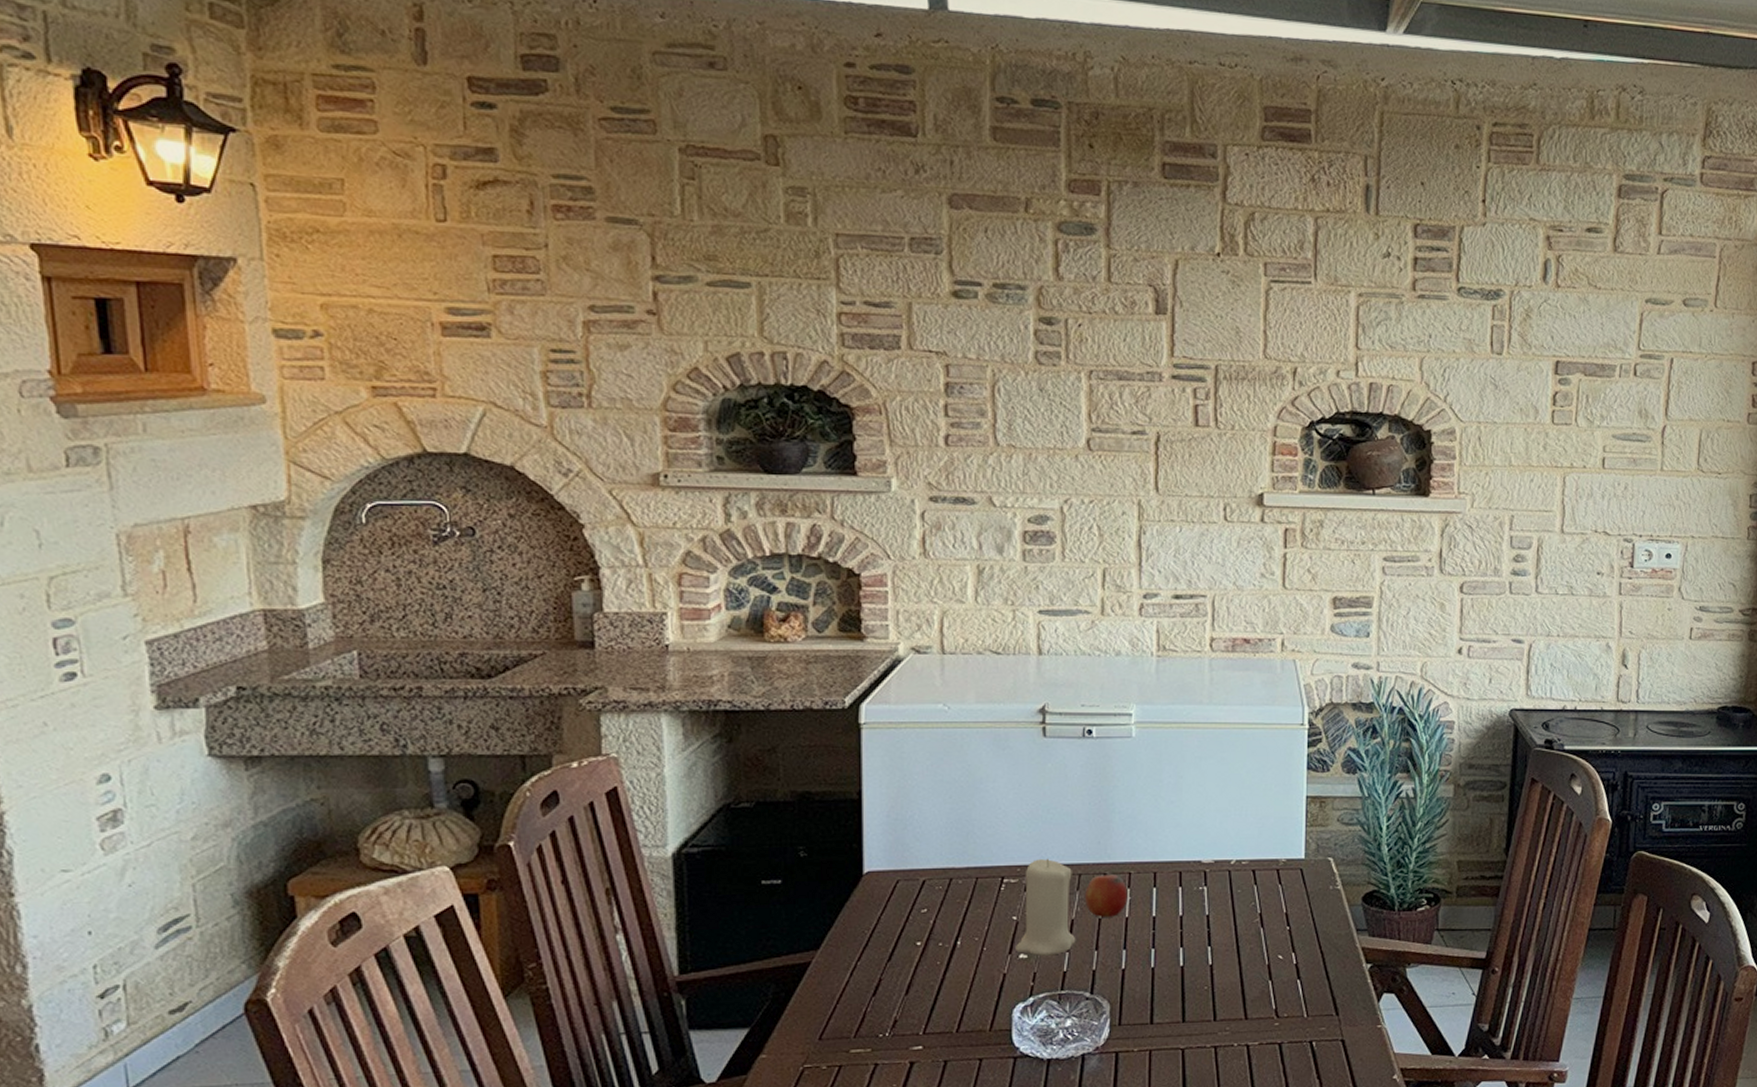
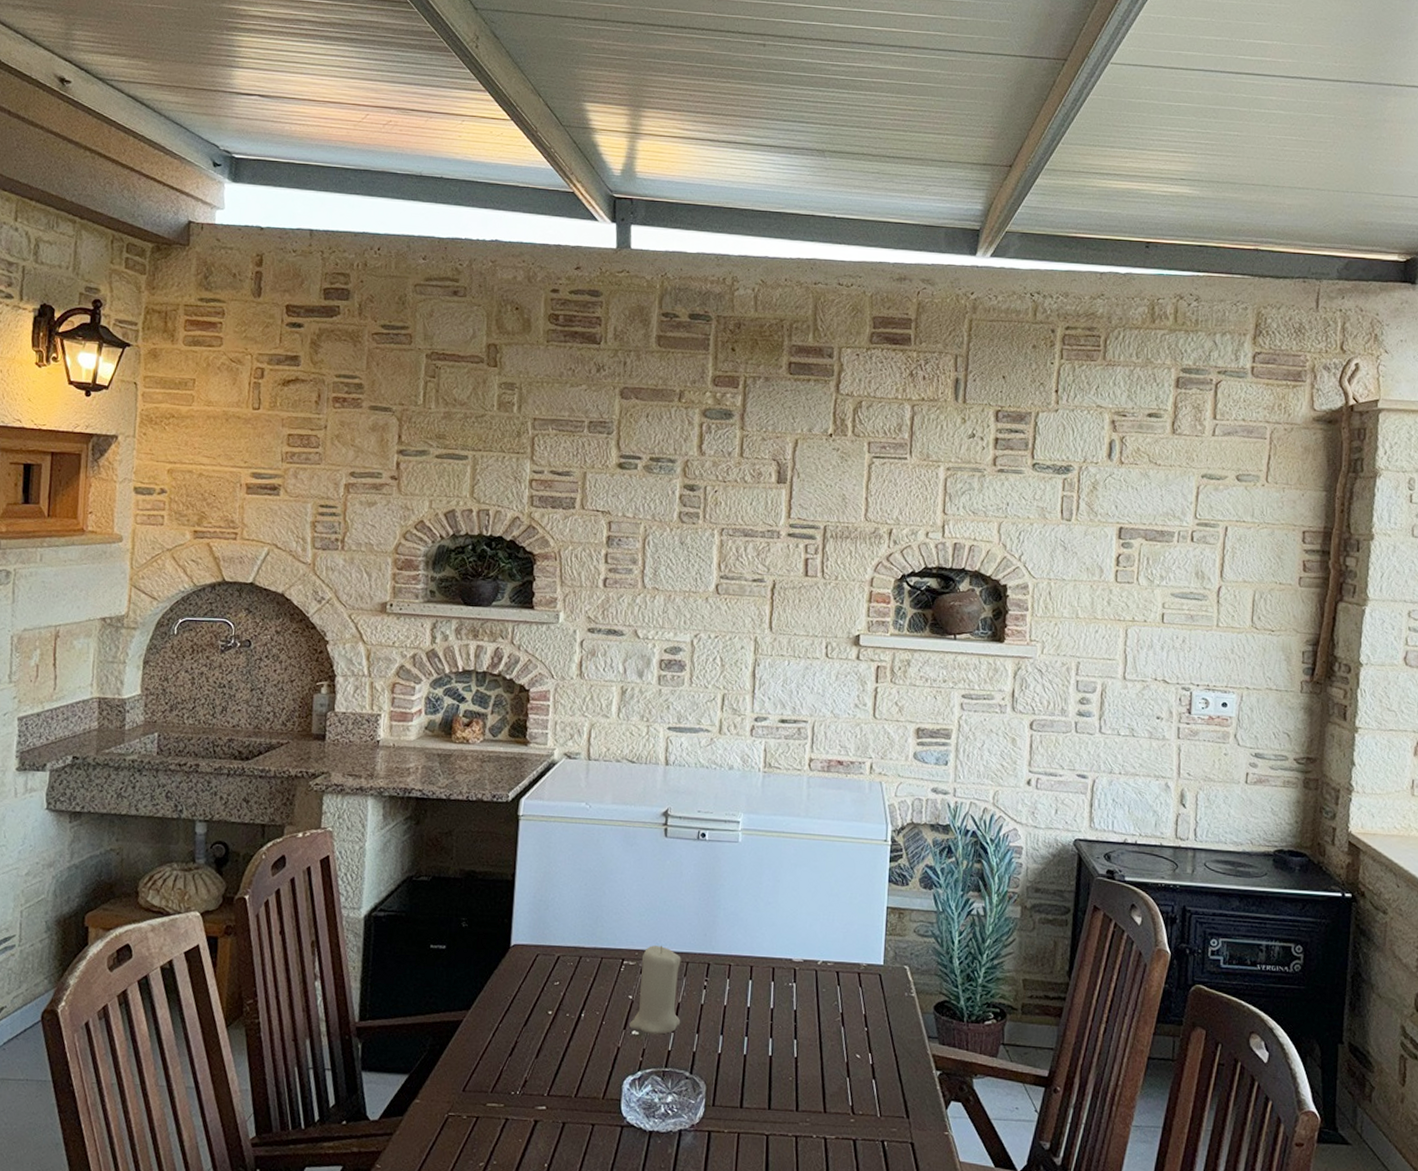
fruit: present [1085,874,1128,917] -> none [691,964,727,1004]

